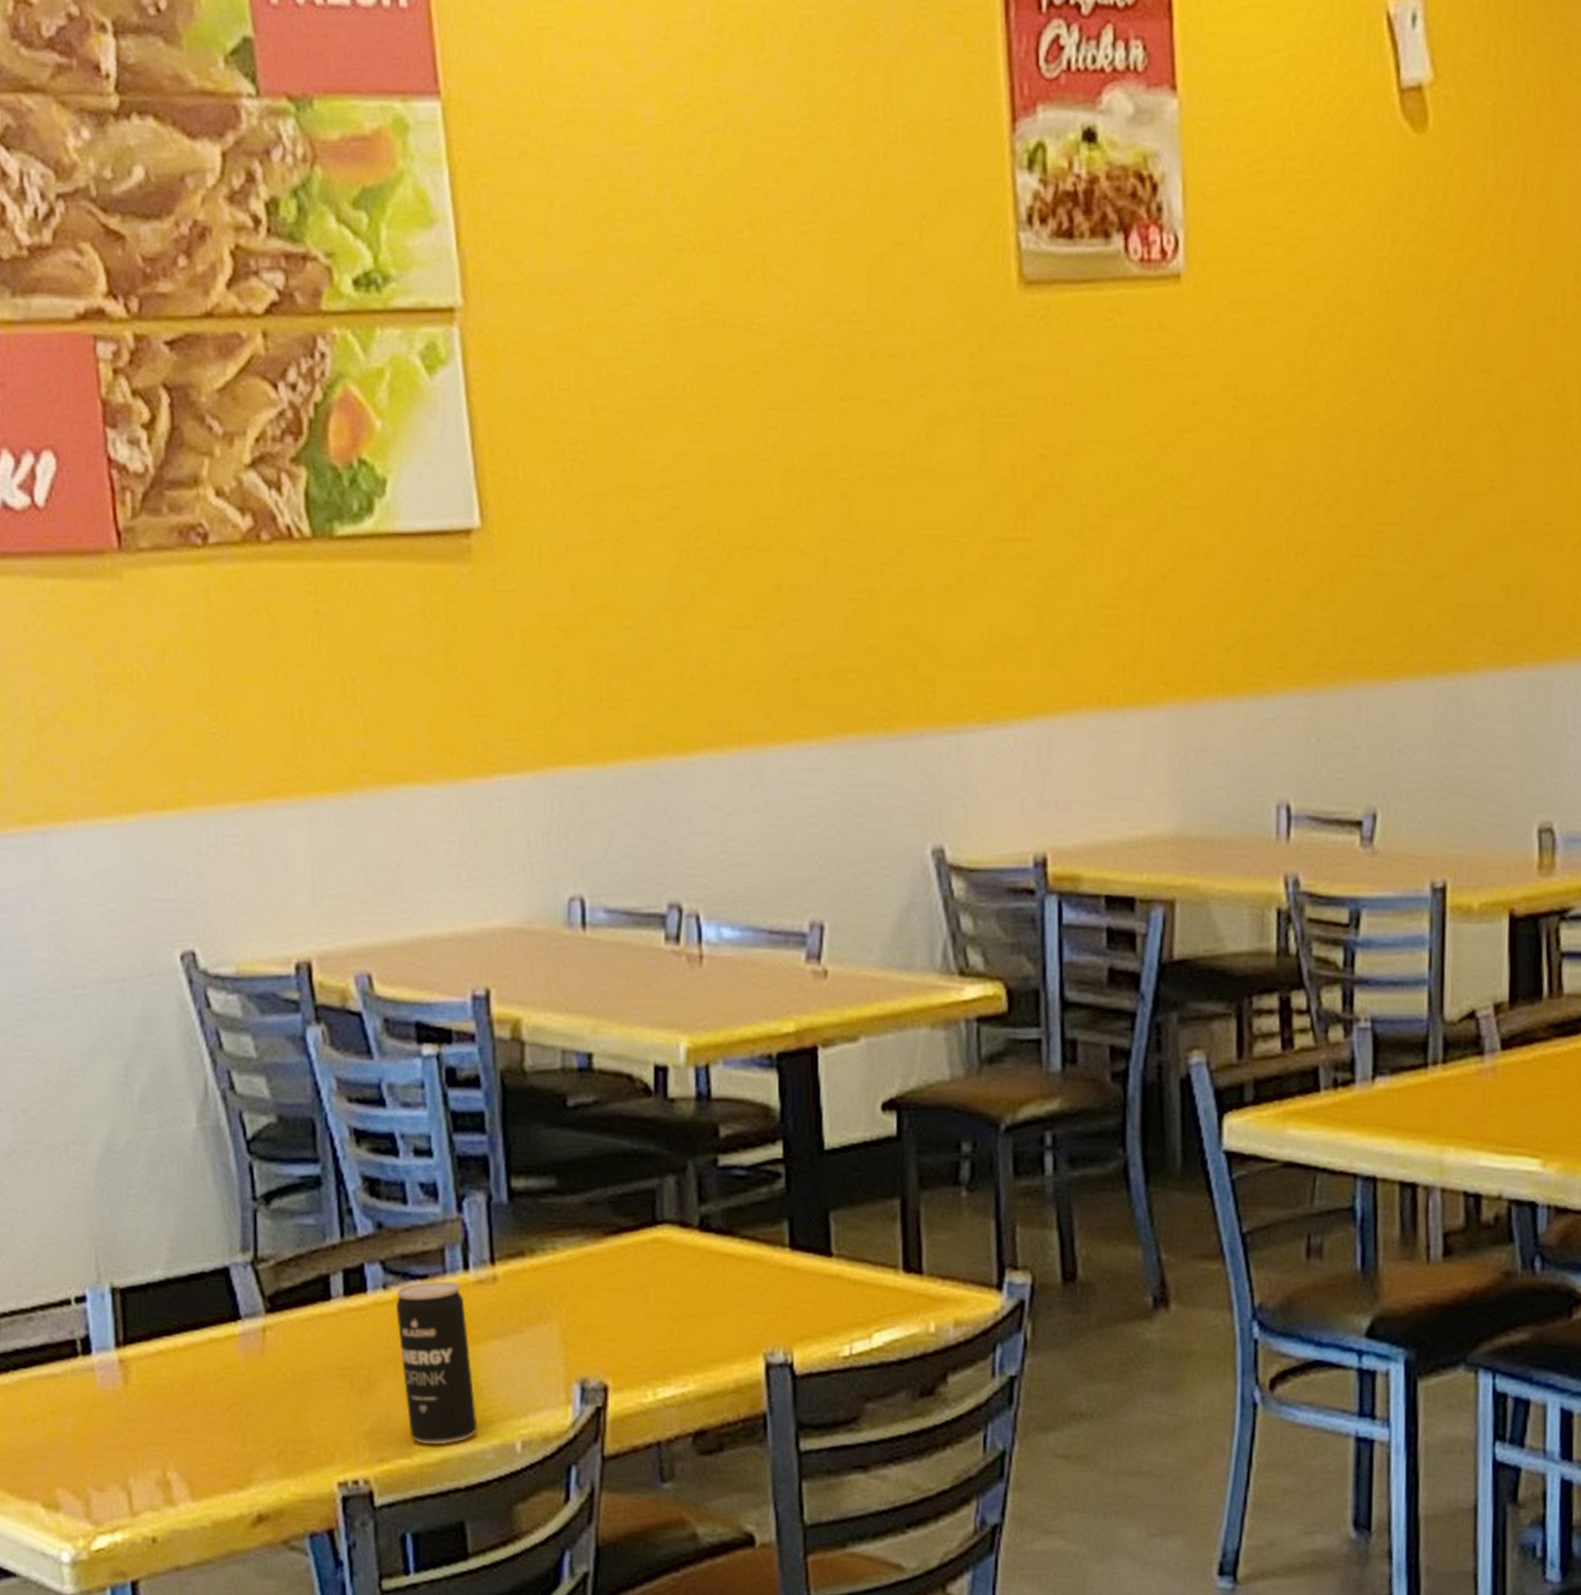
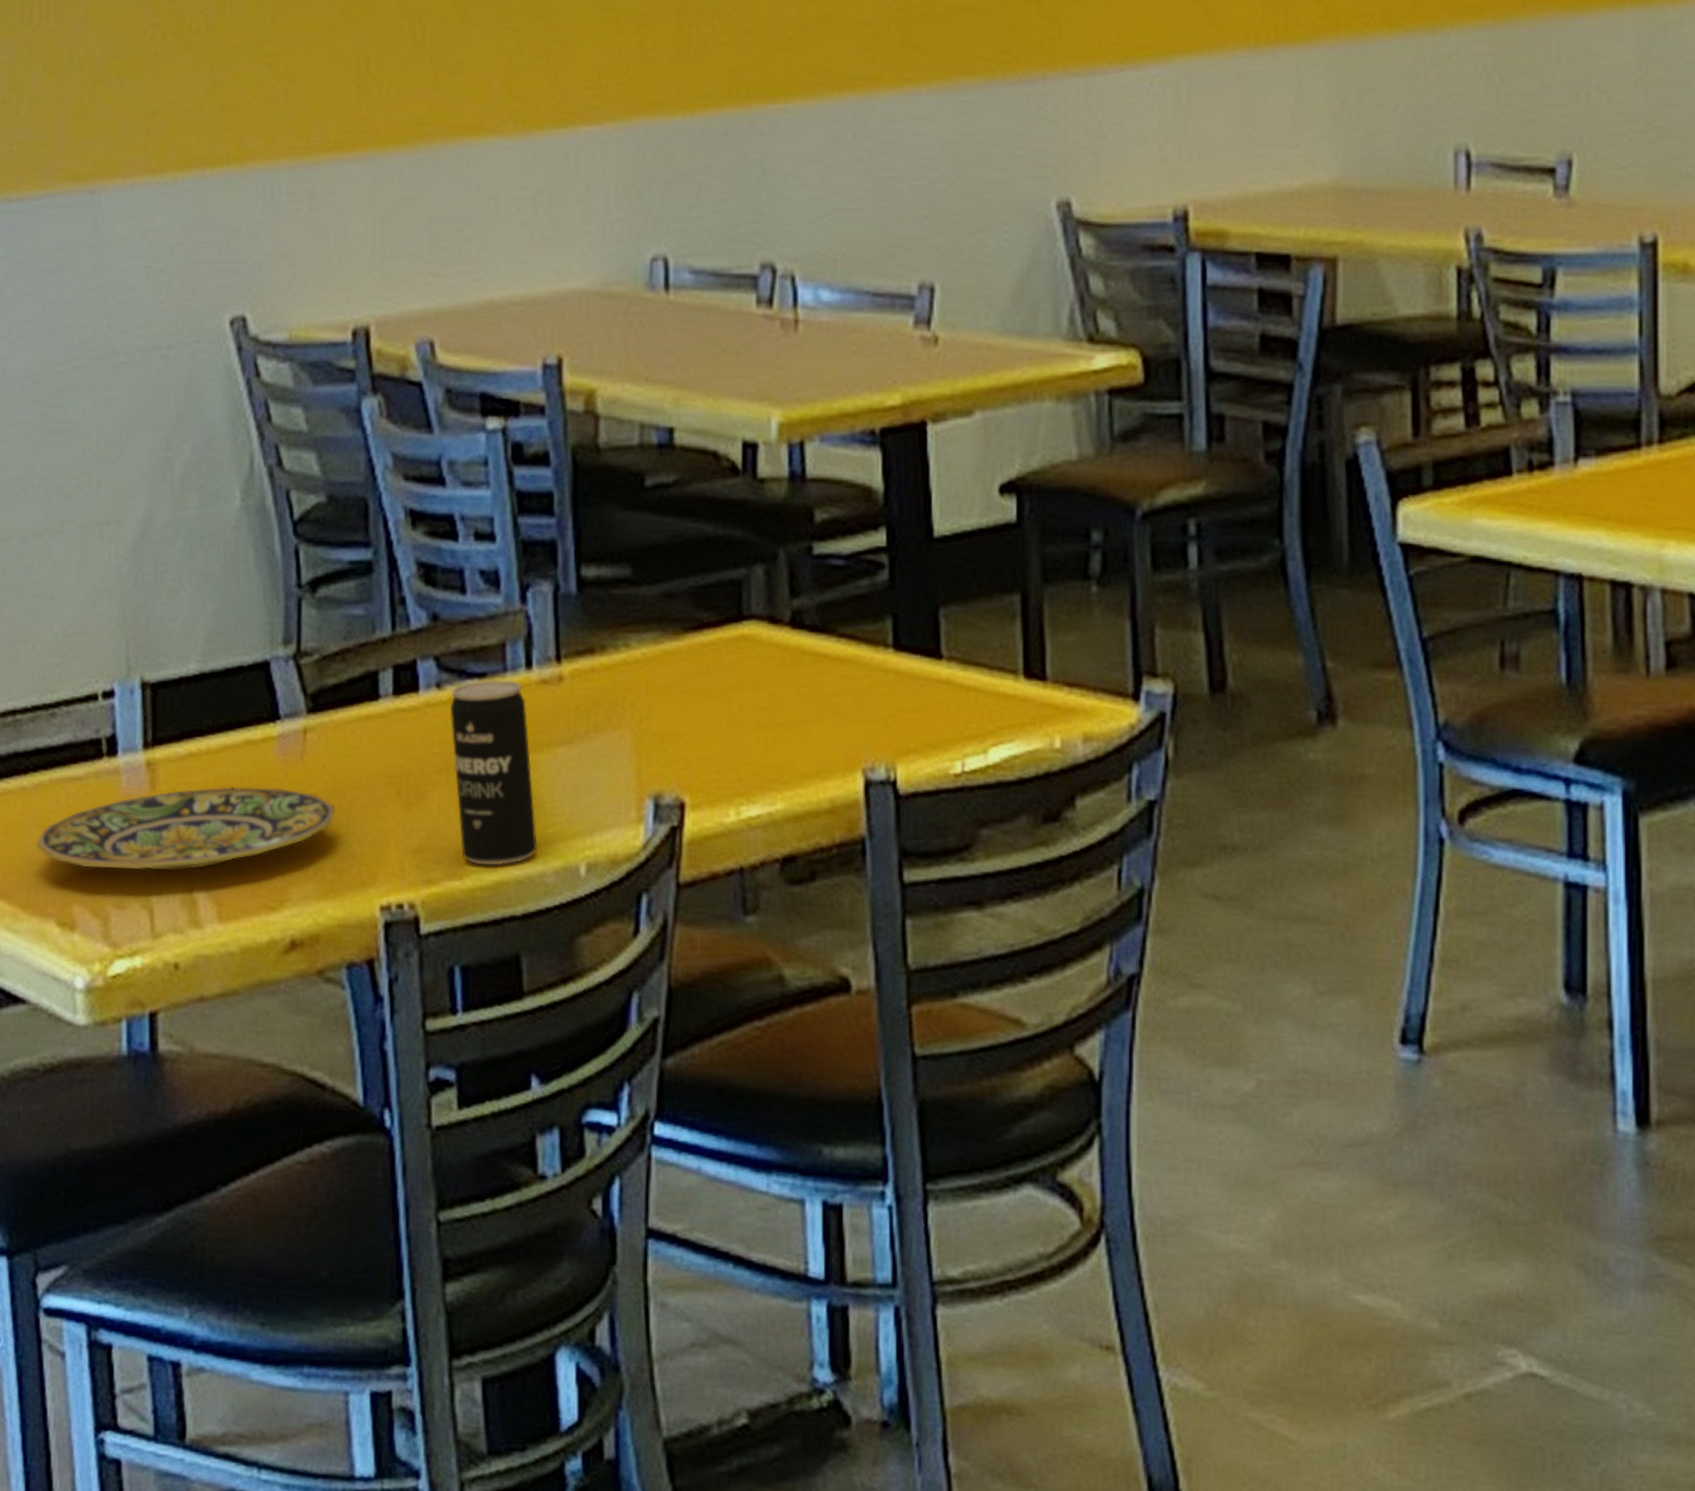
plate: none [19,1380,294,1456] -> present [36,787,335,871]

